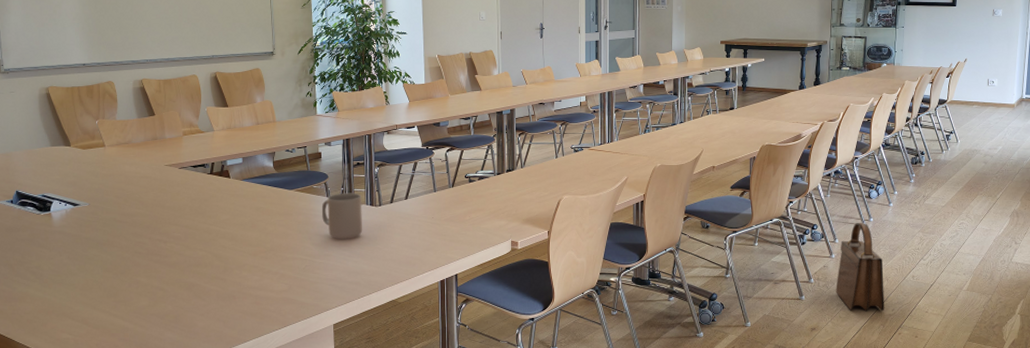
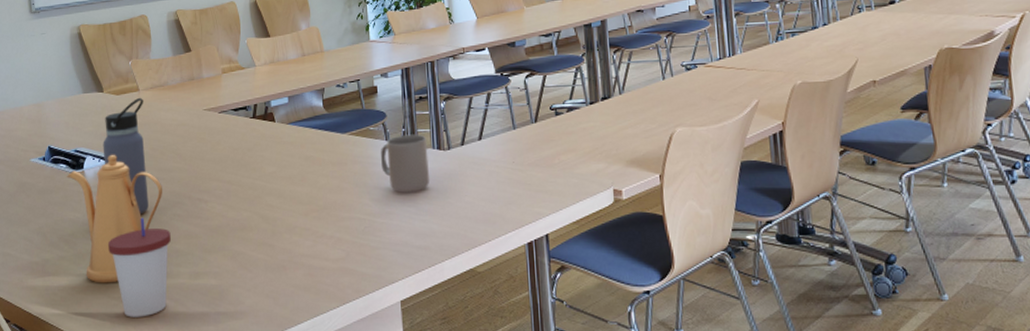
coffee pot: none [34,201,125,308] -> present [67,155,162,283]
water bottle: none [69,152,112,252] -> present [103,97,148,215]
cup: none [73,254,132,336] -> present [108,217,171,317]

